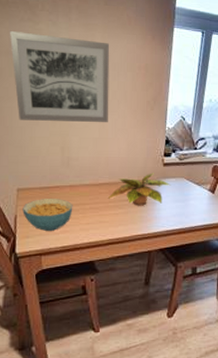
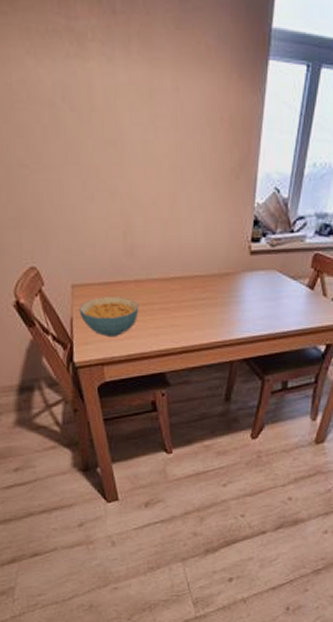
wall art: present [10,31,110,122] -> none [52,73,183,197]
plant: present [109,173,171,206] -> none [182,263,259,306]

